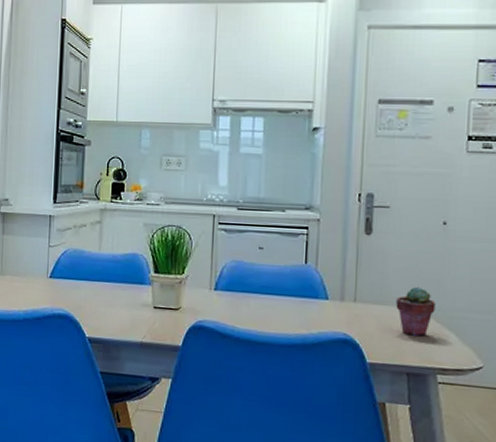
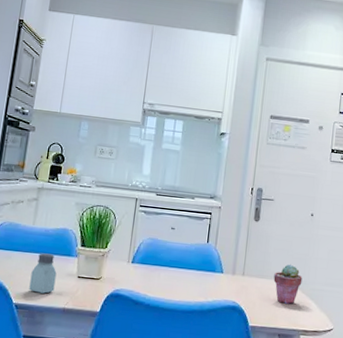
saltshaker: none [101,281,130,326] -> present [29,253,57,294]

